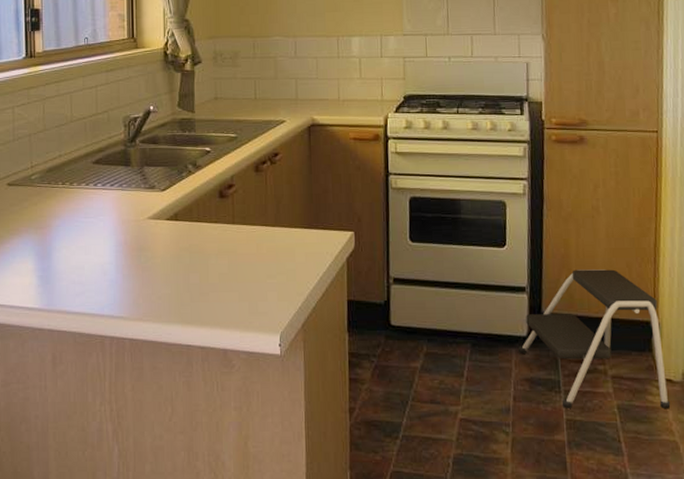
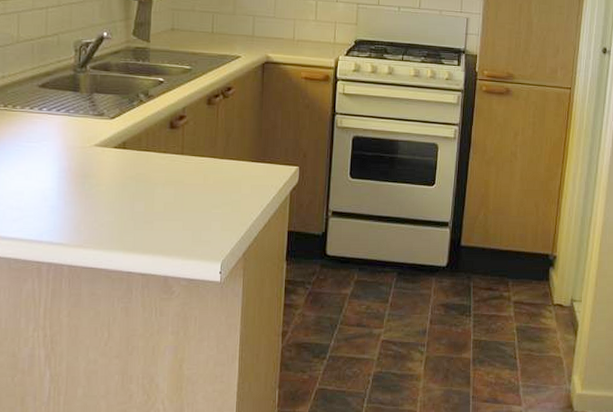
step stool: present [519,269,671,409] -> none [438,208,559,330]

